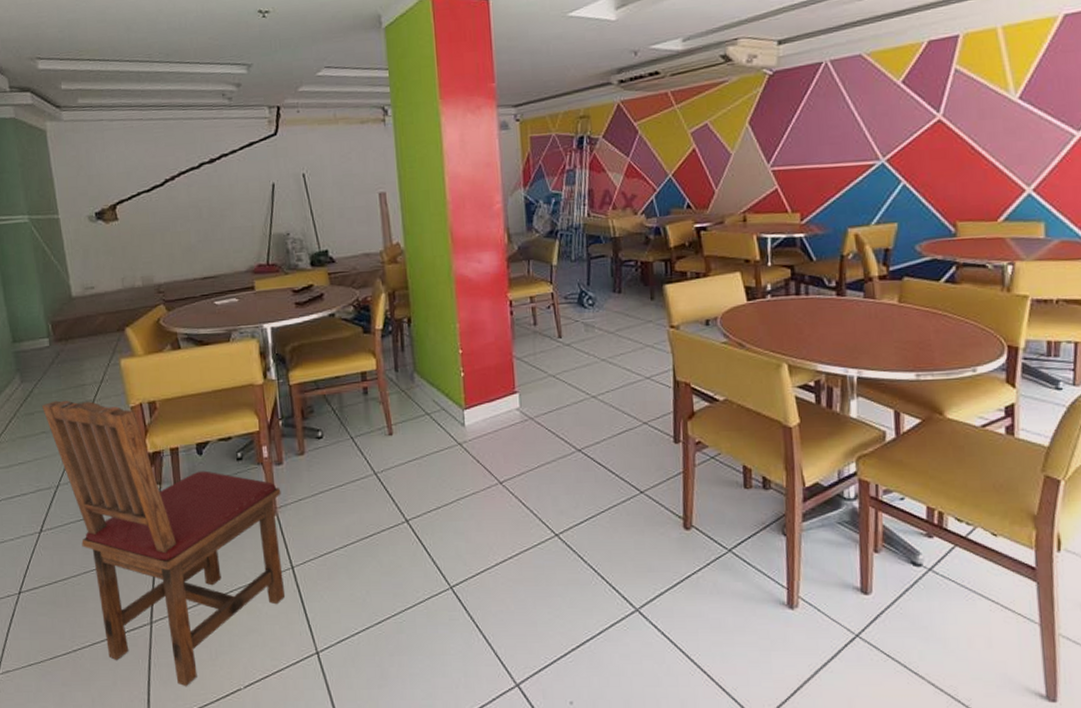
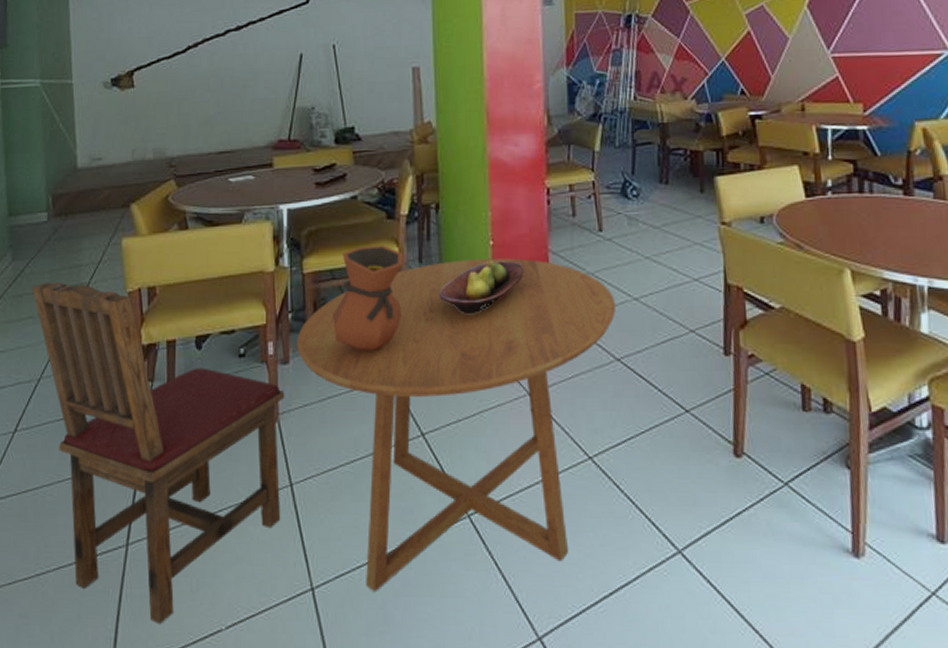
dining table: none [288,364,577,654] -> present [297,258,617,593]
vase: none [319,357,382,451] -> present [333,245,404,351]
fruit bowl: none [415,366,493,415] -> present [439,259,526,313]

